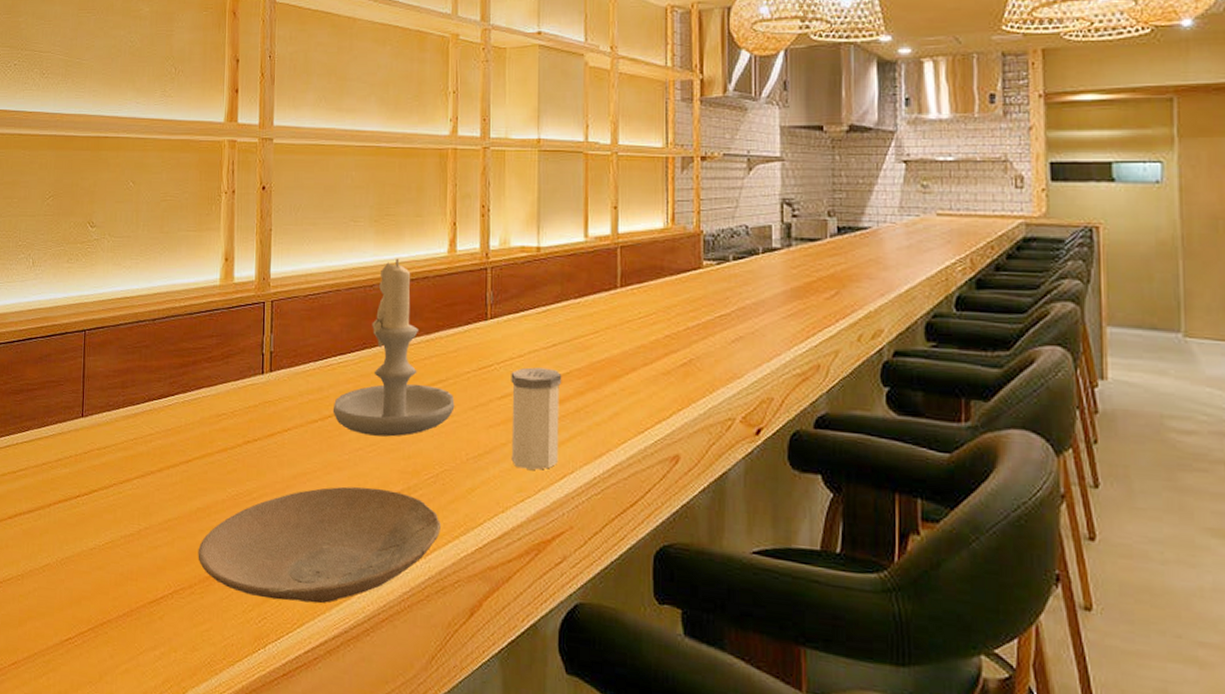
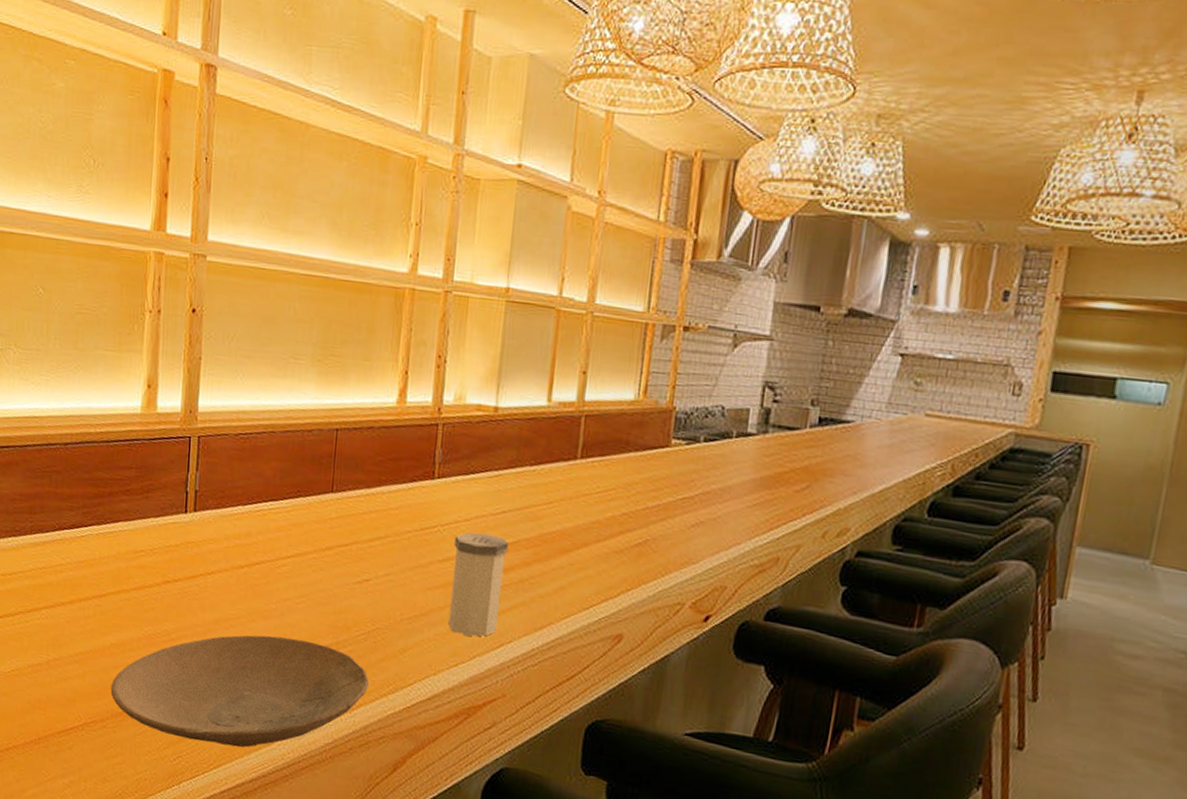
candle: present [332,258,455,437] -> none [260,403,393,591]

